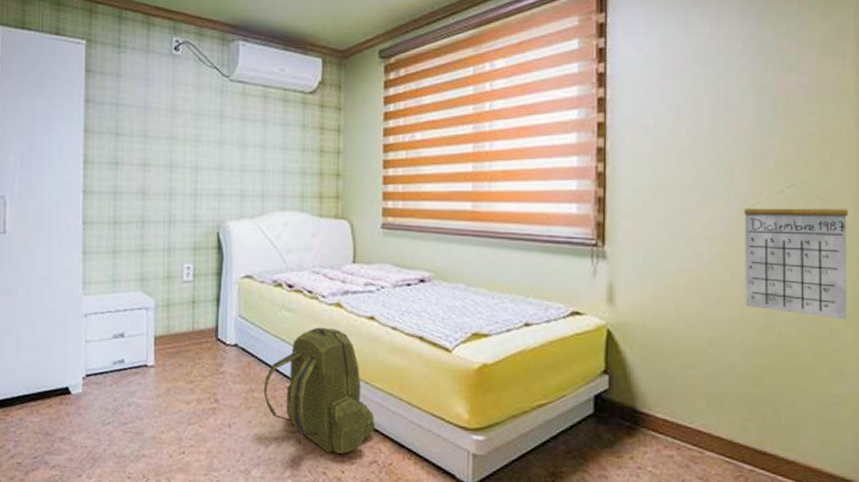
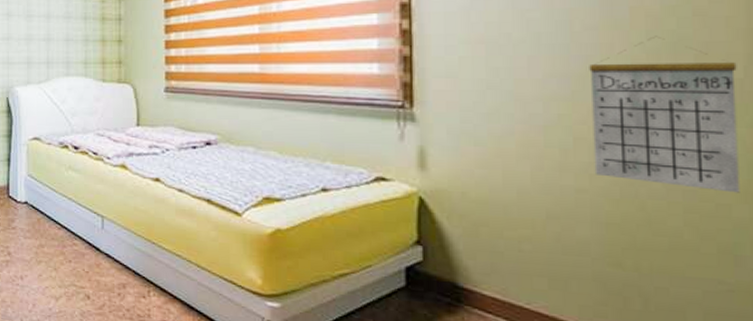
backpack: present [263,327,375,454] -> none [52,187,163,311]

